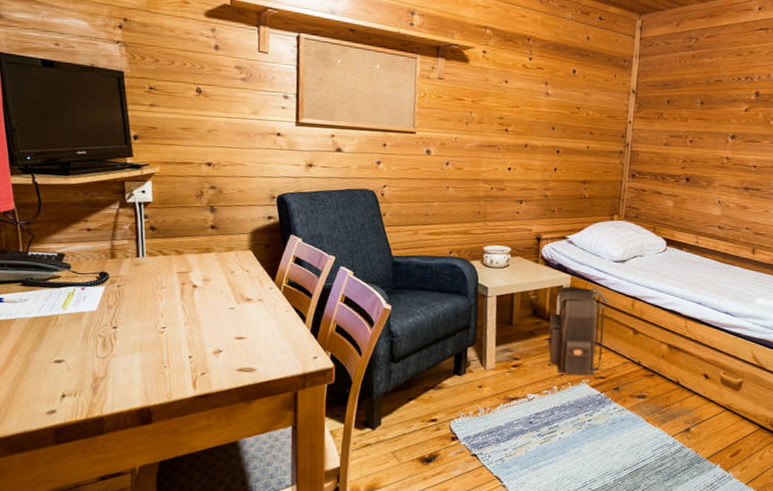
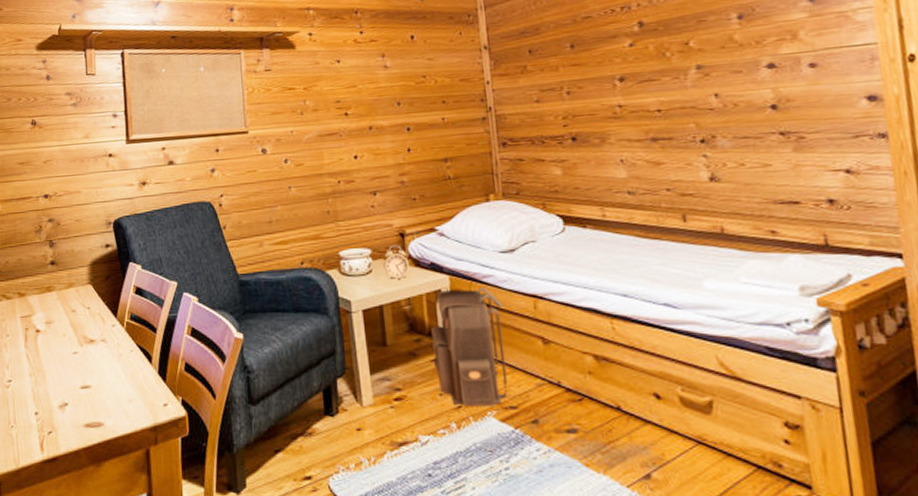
alarm clock: none [519,246,541,274] -> present [383,245,410,279]

